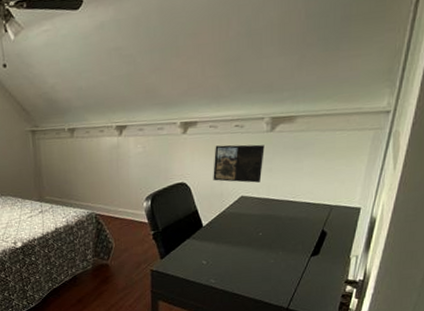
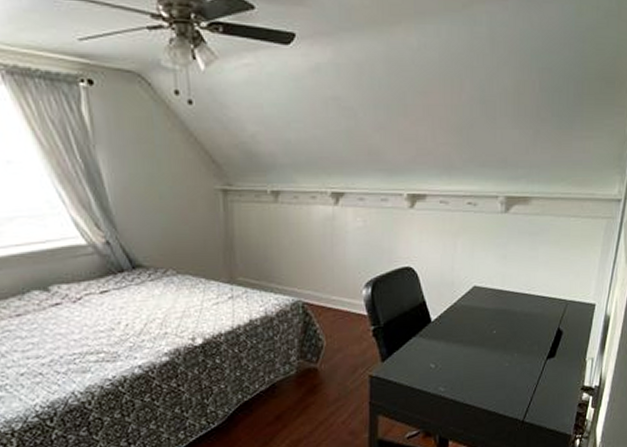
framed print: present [213,144,265,183] -> none [443,224,499,271]

